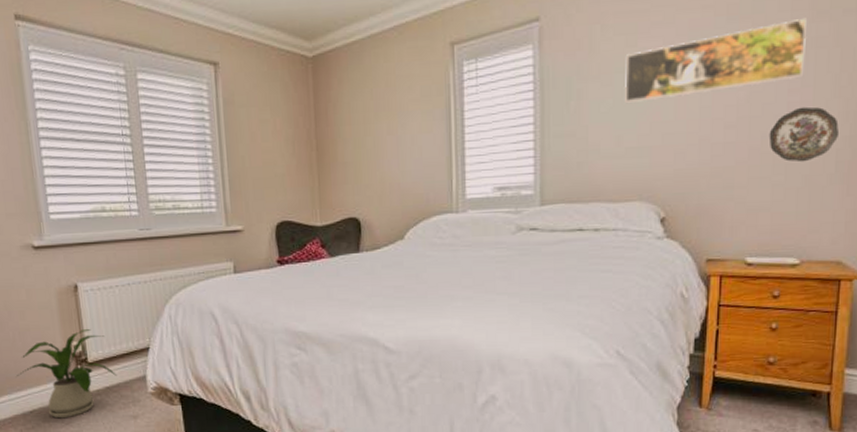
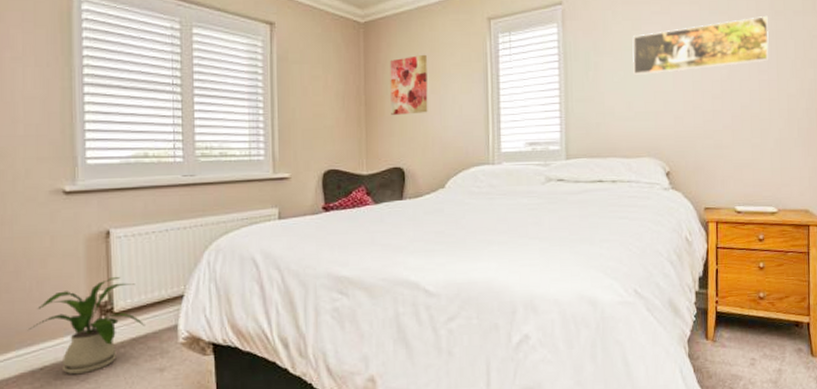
wall art: none [341,89,385,160] -> present [390,54,428,115]
decorative plate: present [768,106,839,162] -> none [746,84,798,128]

